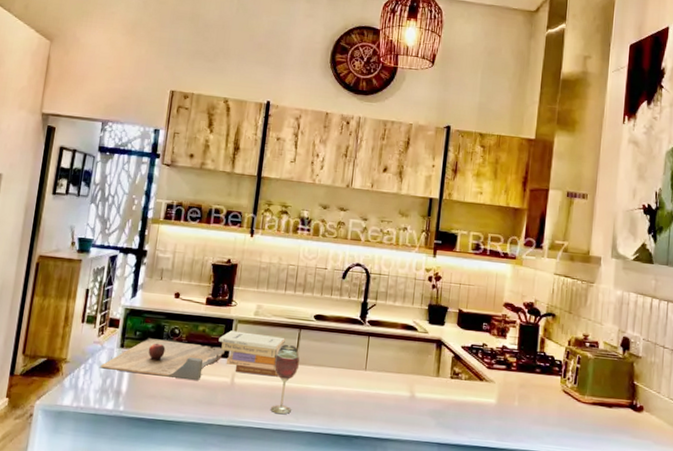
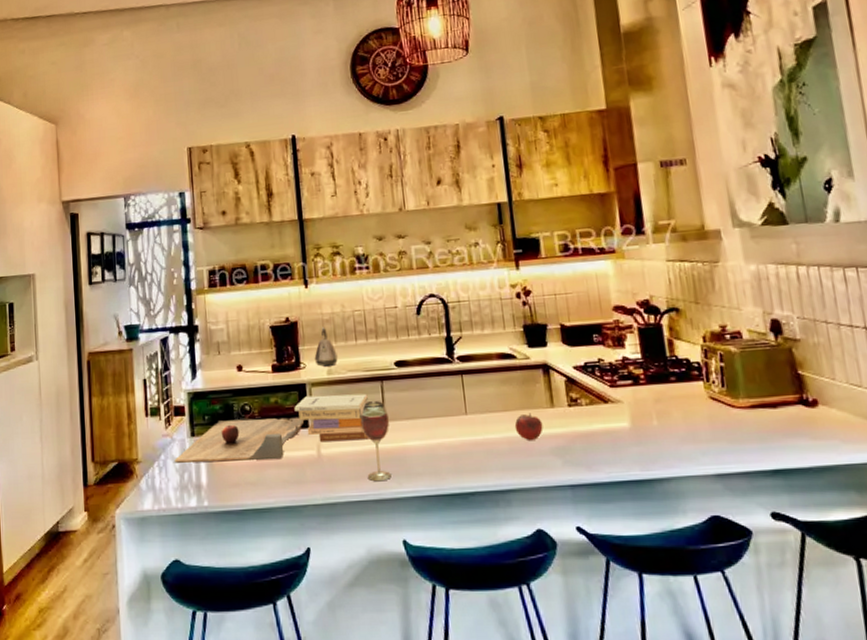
kettle: none [245,273,268,309] -> present [314,327,339,367]
fruit: none [403,378,427,401] -> present [514,413,543,440]

